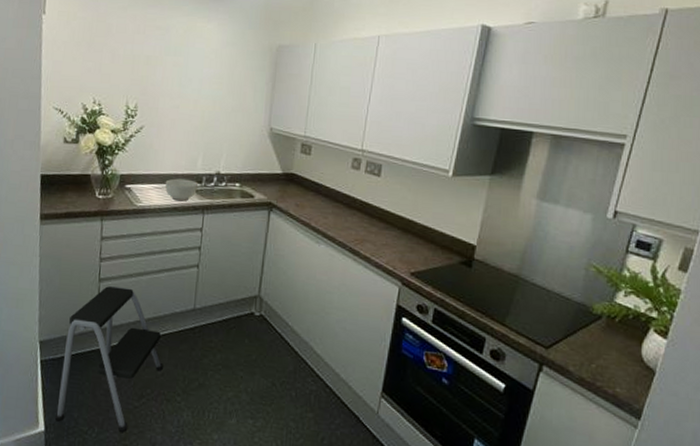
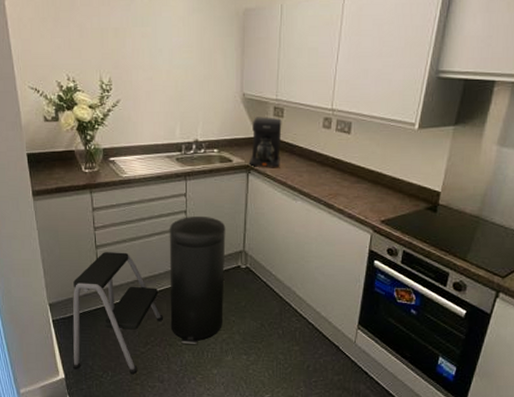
bowl: present [165,178,199,202] -> none [146,148,179,170]
pedal bin: none [170,253,242,403] -> present [169,216,226,345]
coffee maker: none [271,152,309,208] -> present [248,117,282,168]

